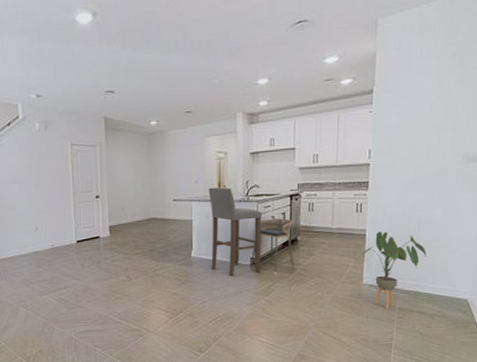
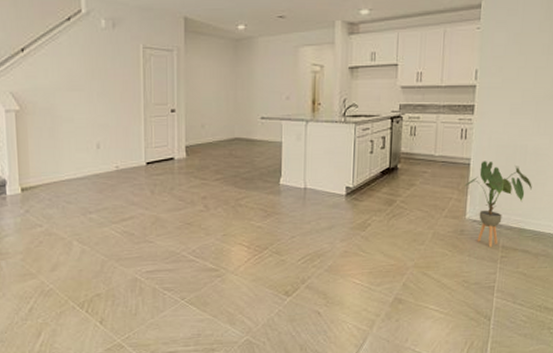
bar stool: present [208,187,263,277] -> none [301,105,361,209]
bar stool: present [251,218,294,272] -> none [346,143,394,204]

